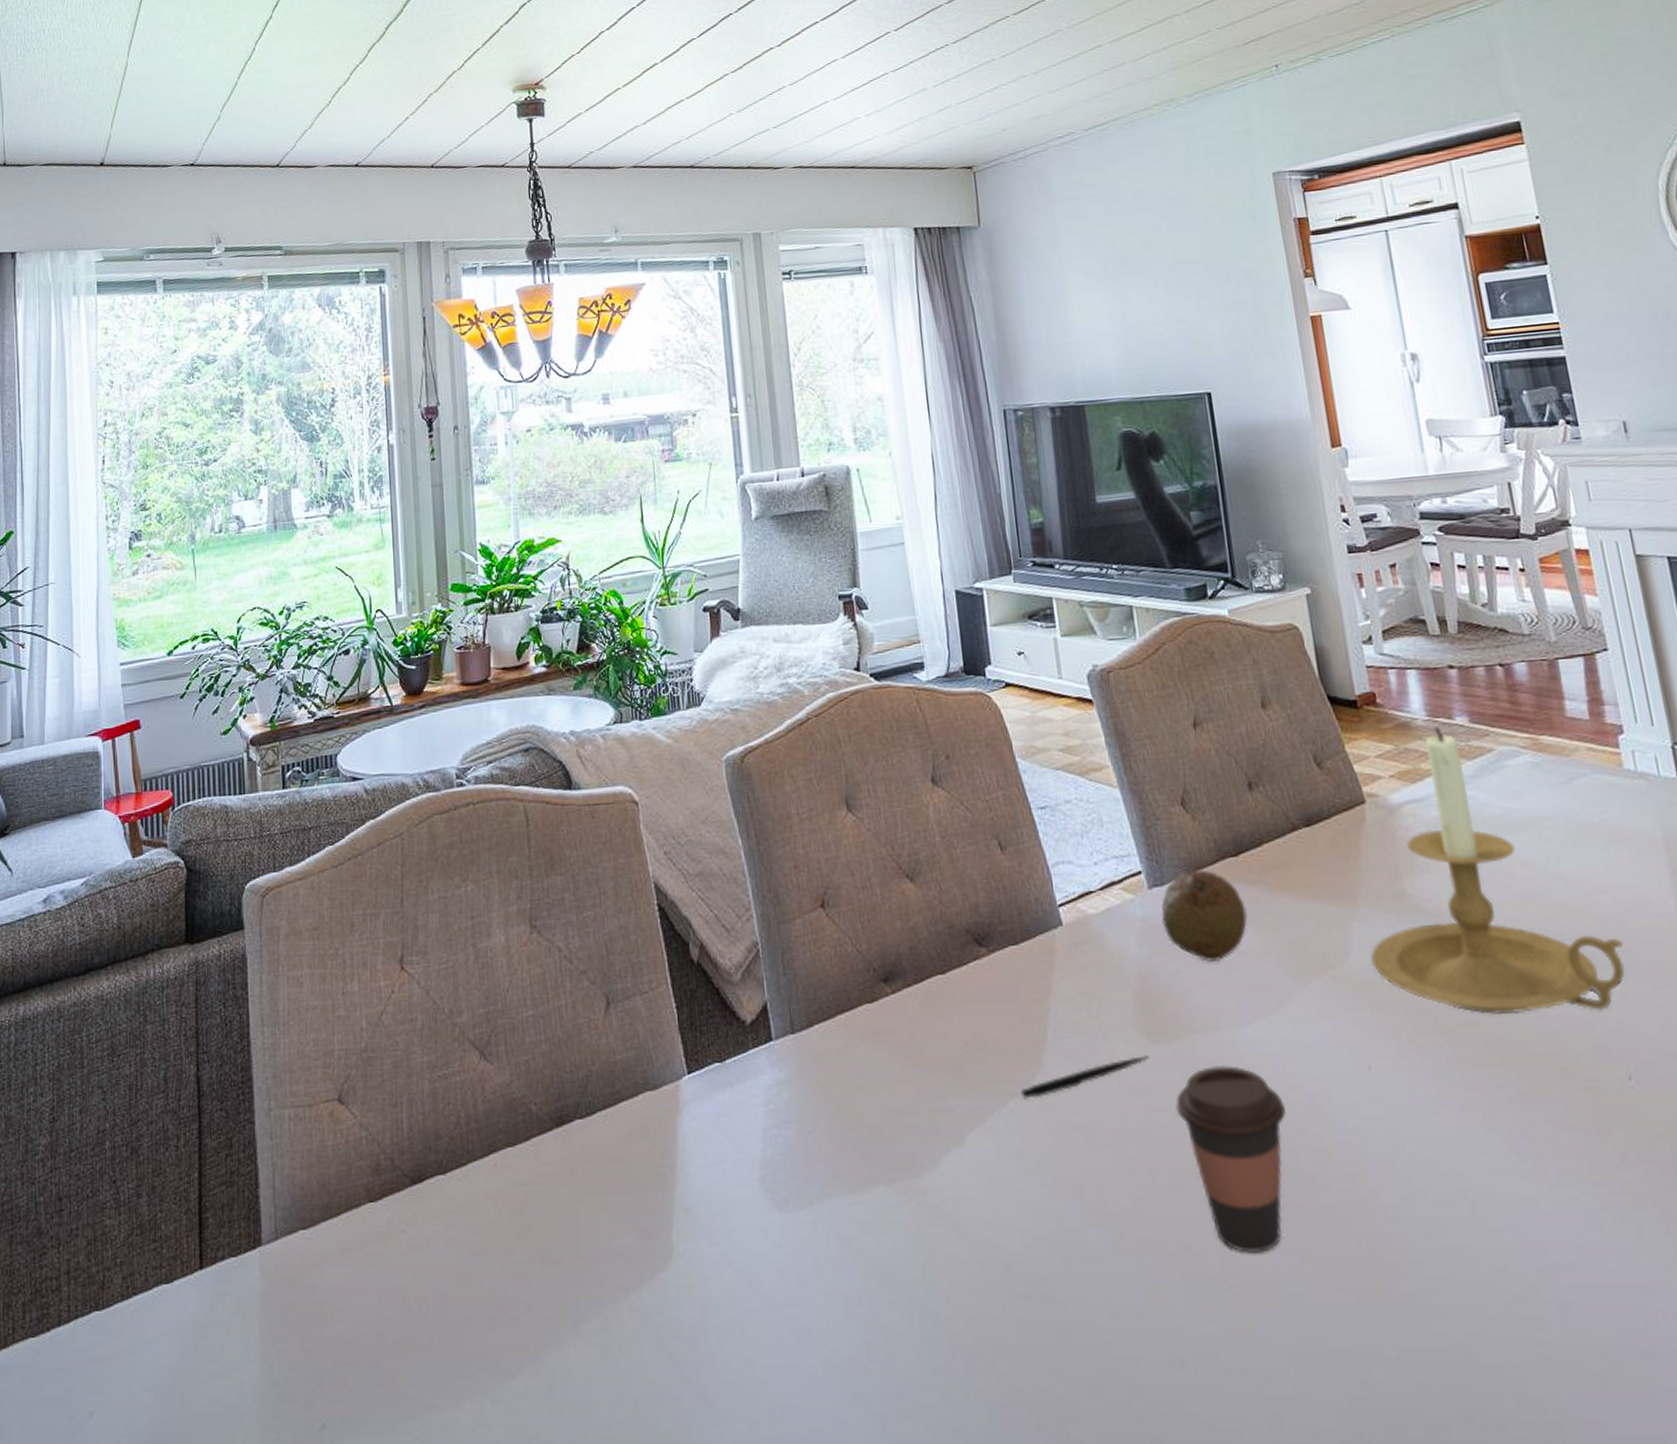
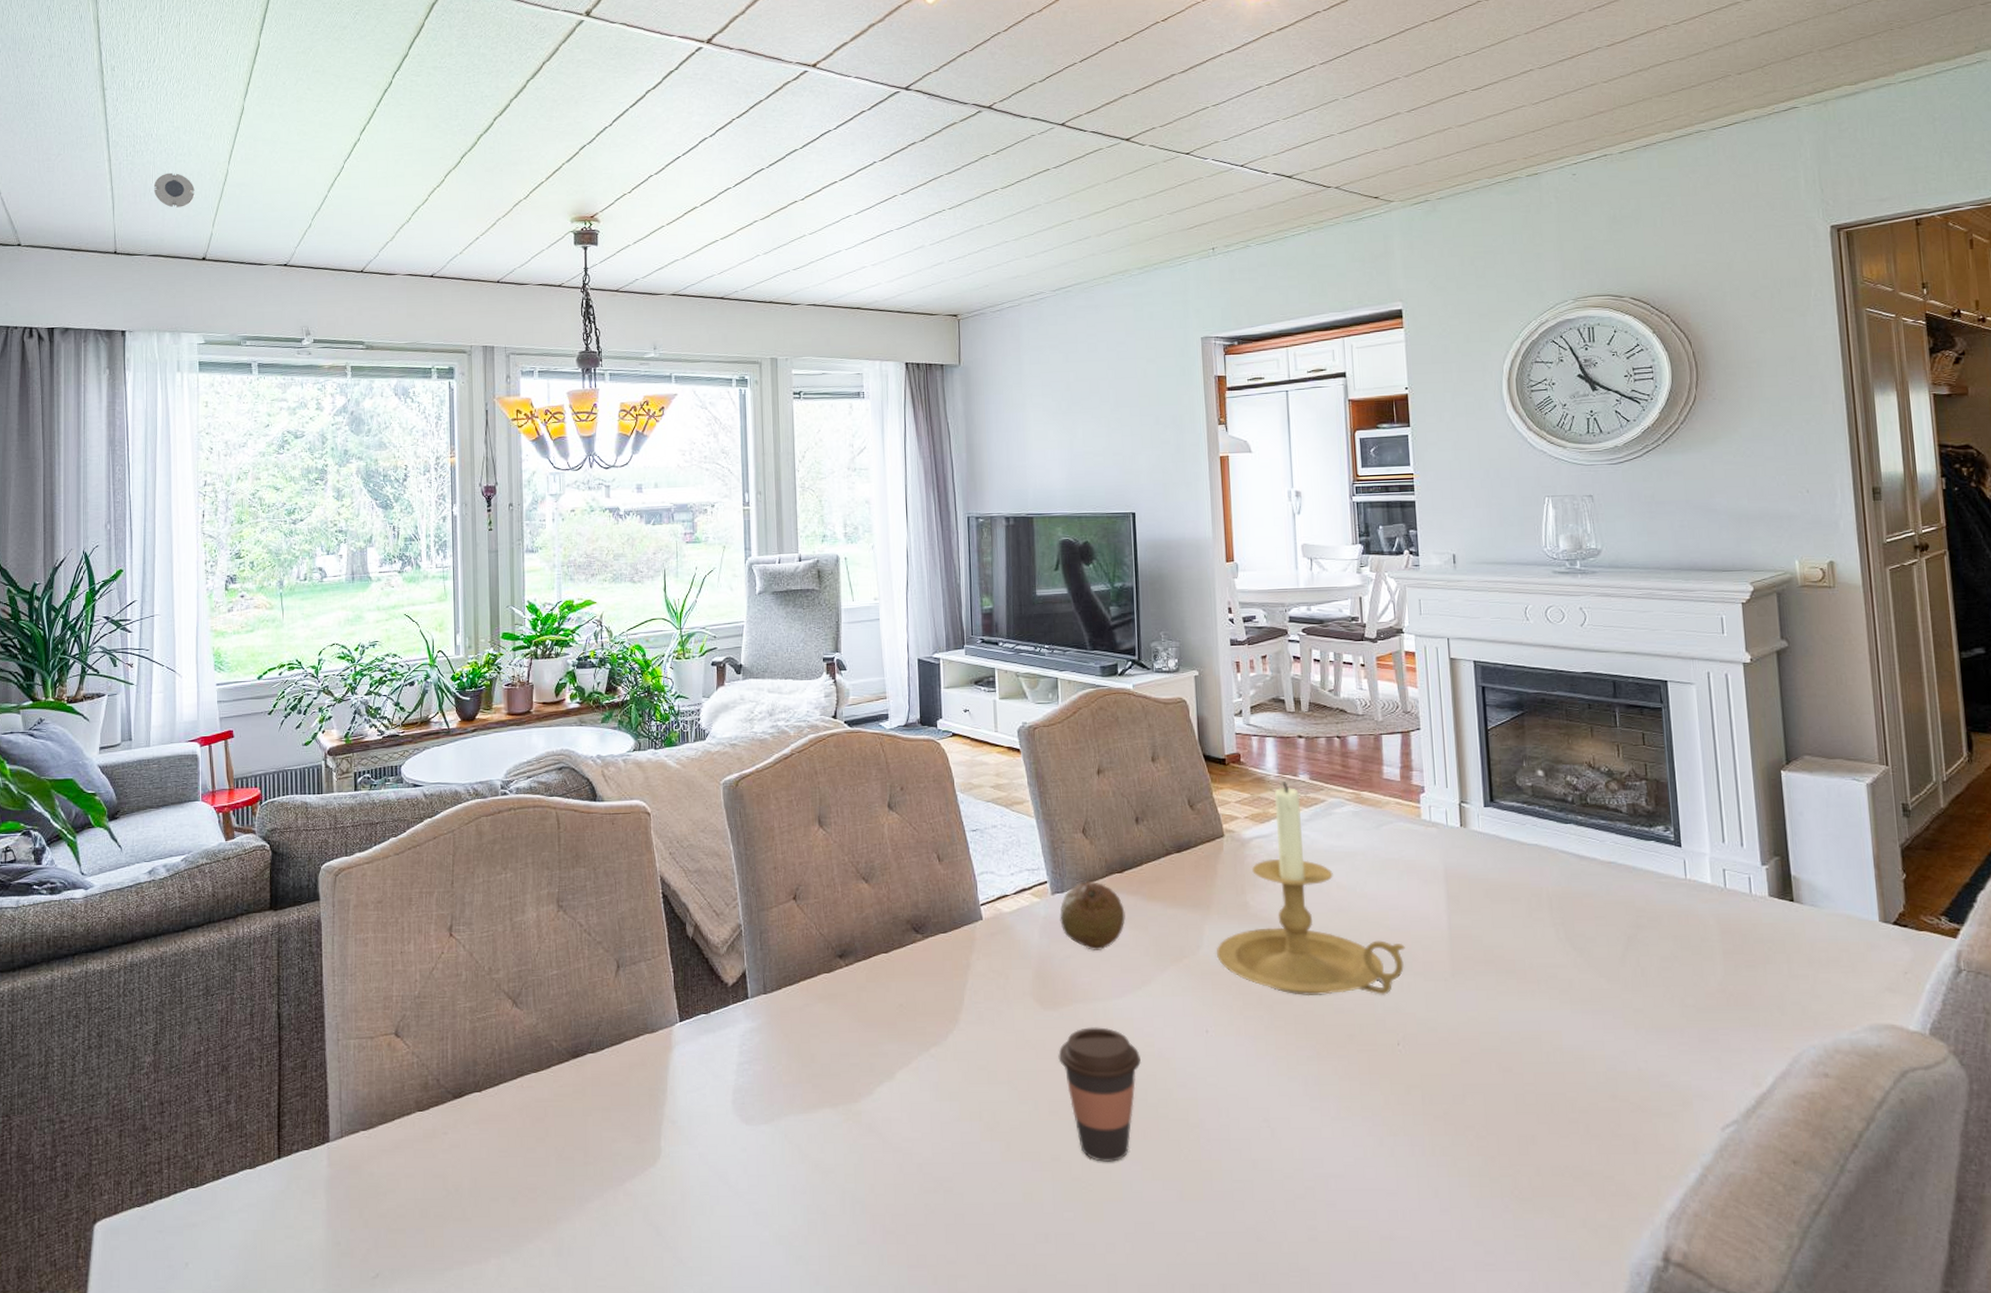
smoke detector: none [47,70,91,109] -> present [154,172,195,208]
pen: present [1021,1055,1150,1099] -> none [940,1018,1042,1047]

